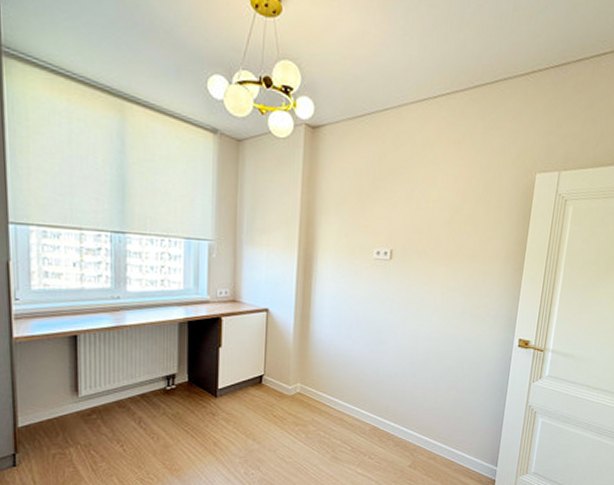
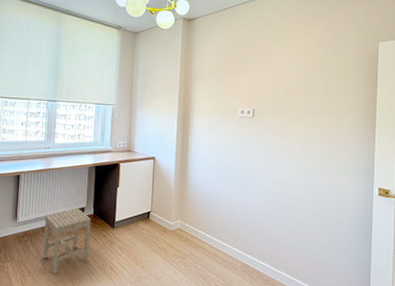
stool: none [120,375,185,457] -> present [43,208,91,275]

